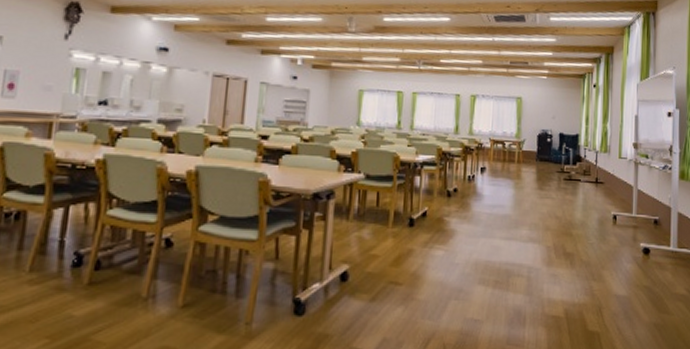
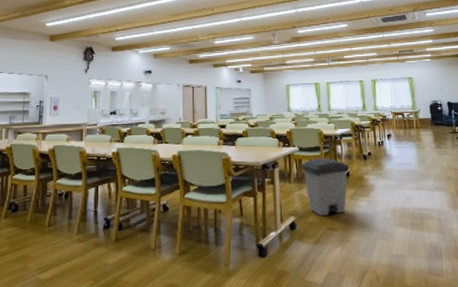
trash can: none [364,190,429,267] -> present [300,158,350,217]

